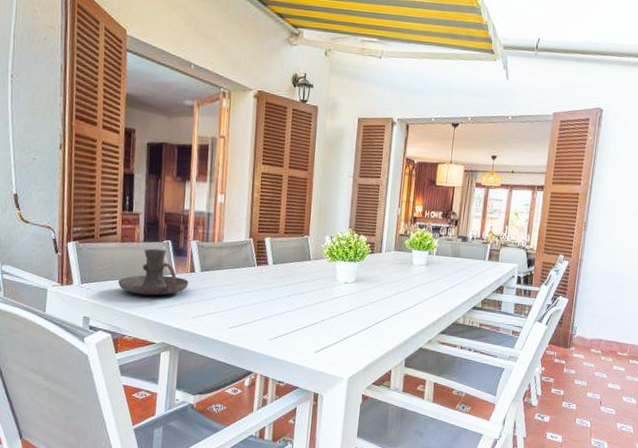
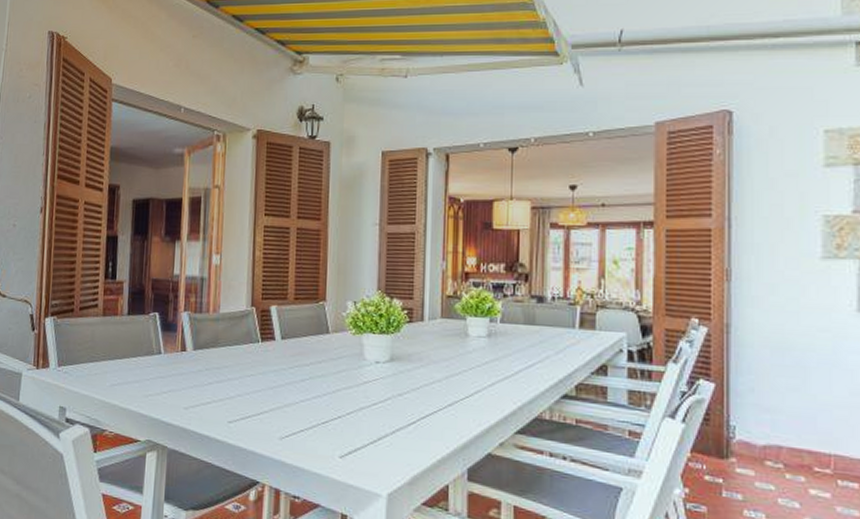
candle holder: present [118,248,189,296] -> none [98,323,179,381]

